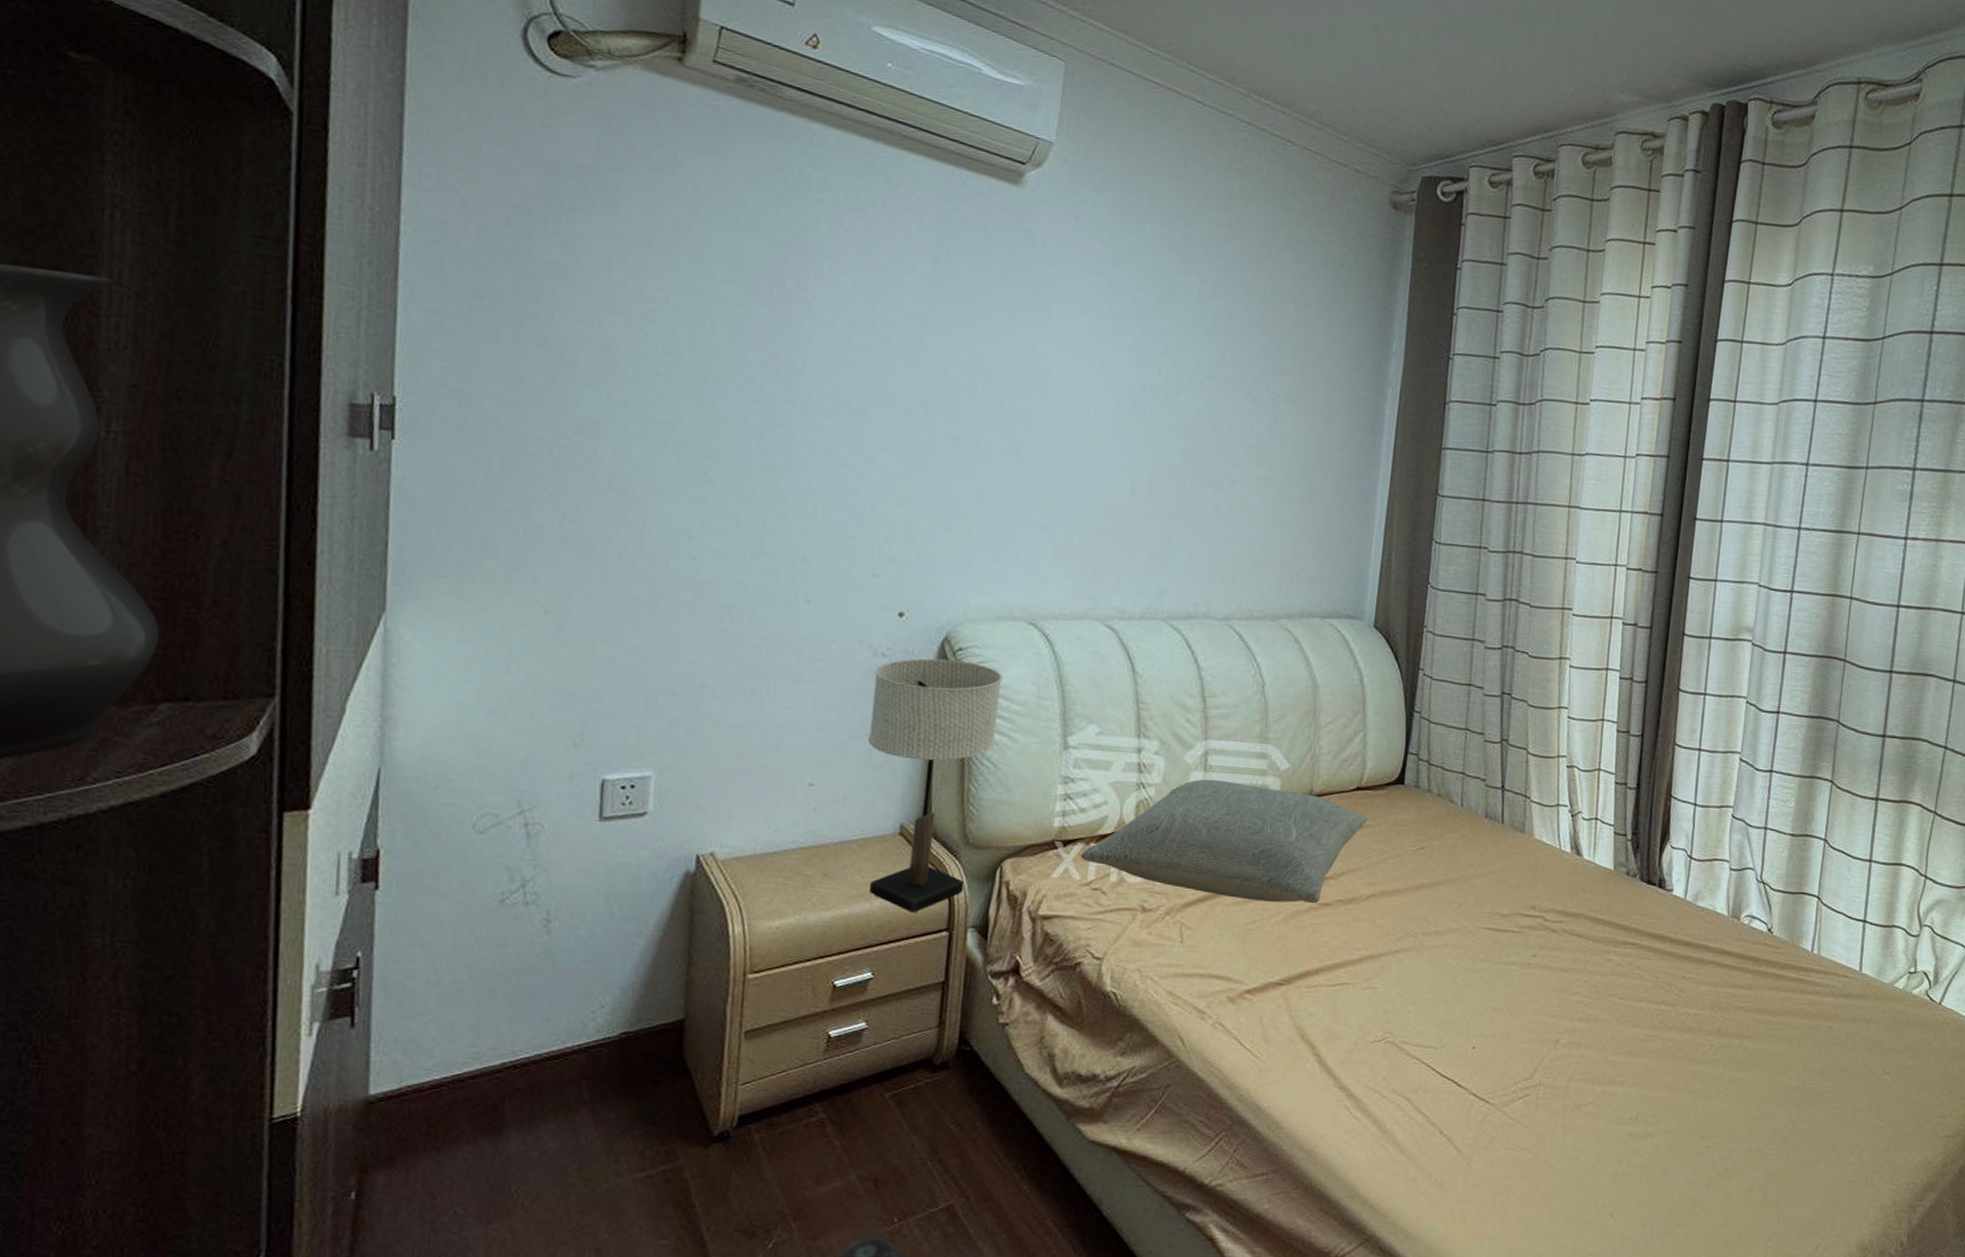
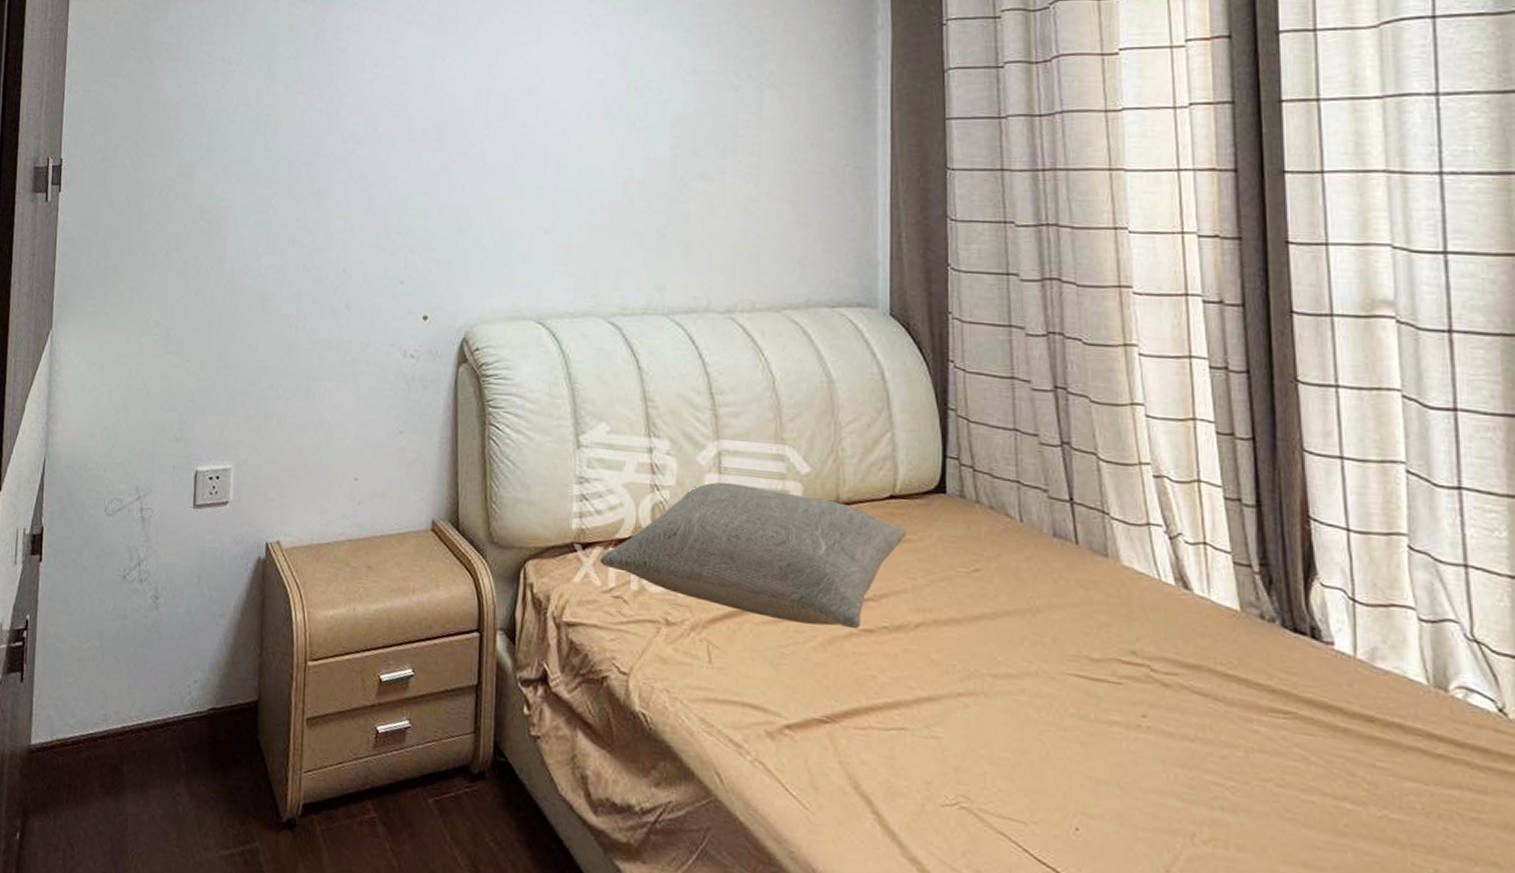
table lamp: present [867,658,1003,913] -> none [401,358,516,611]

